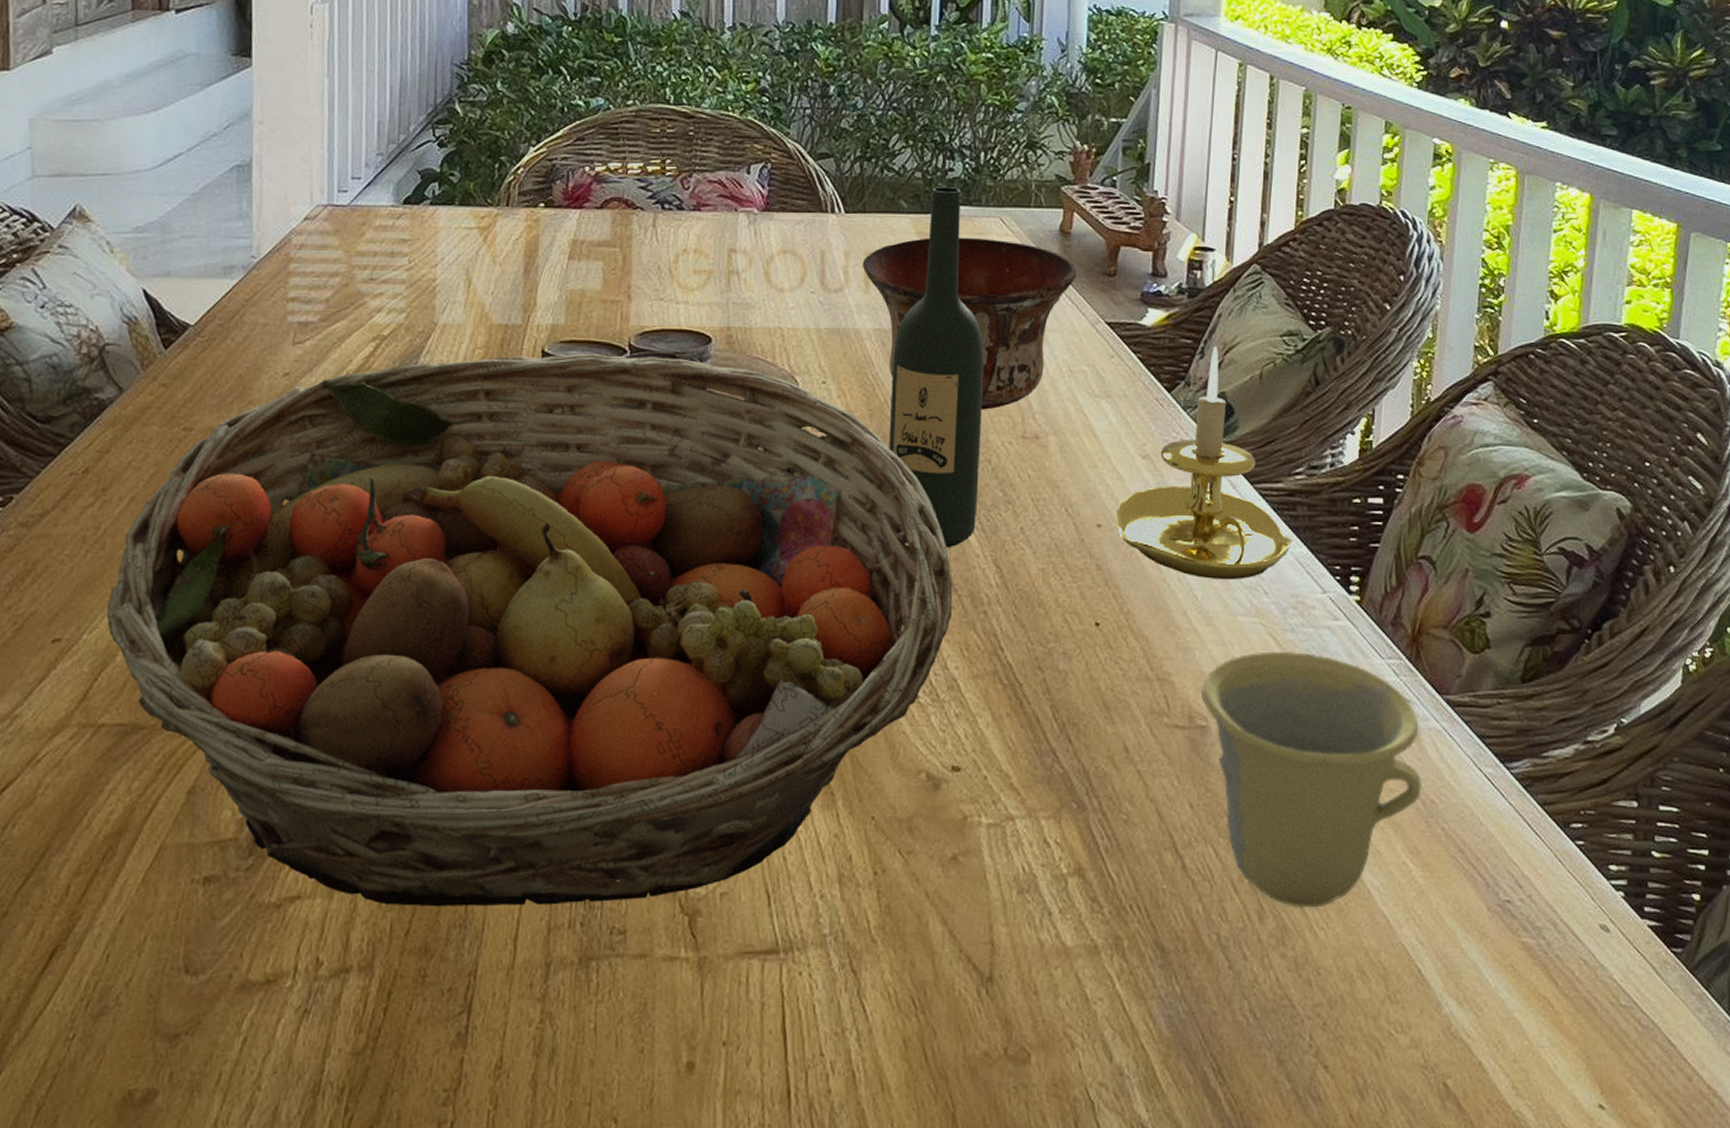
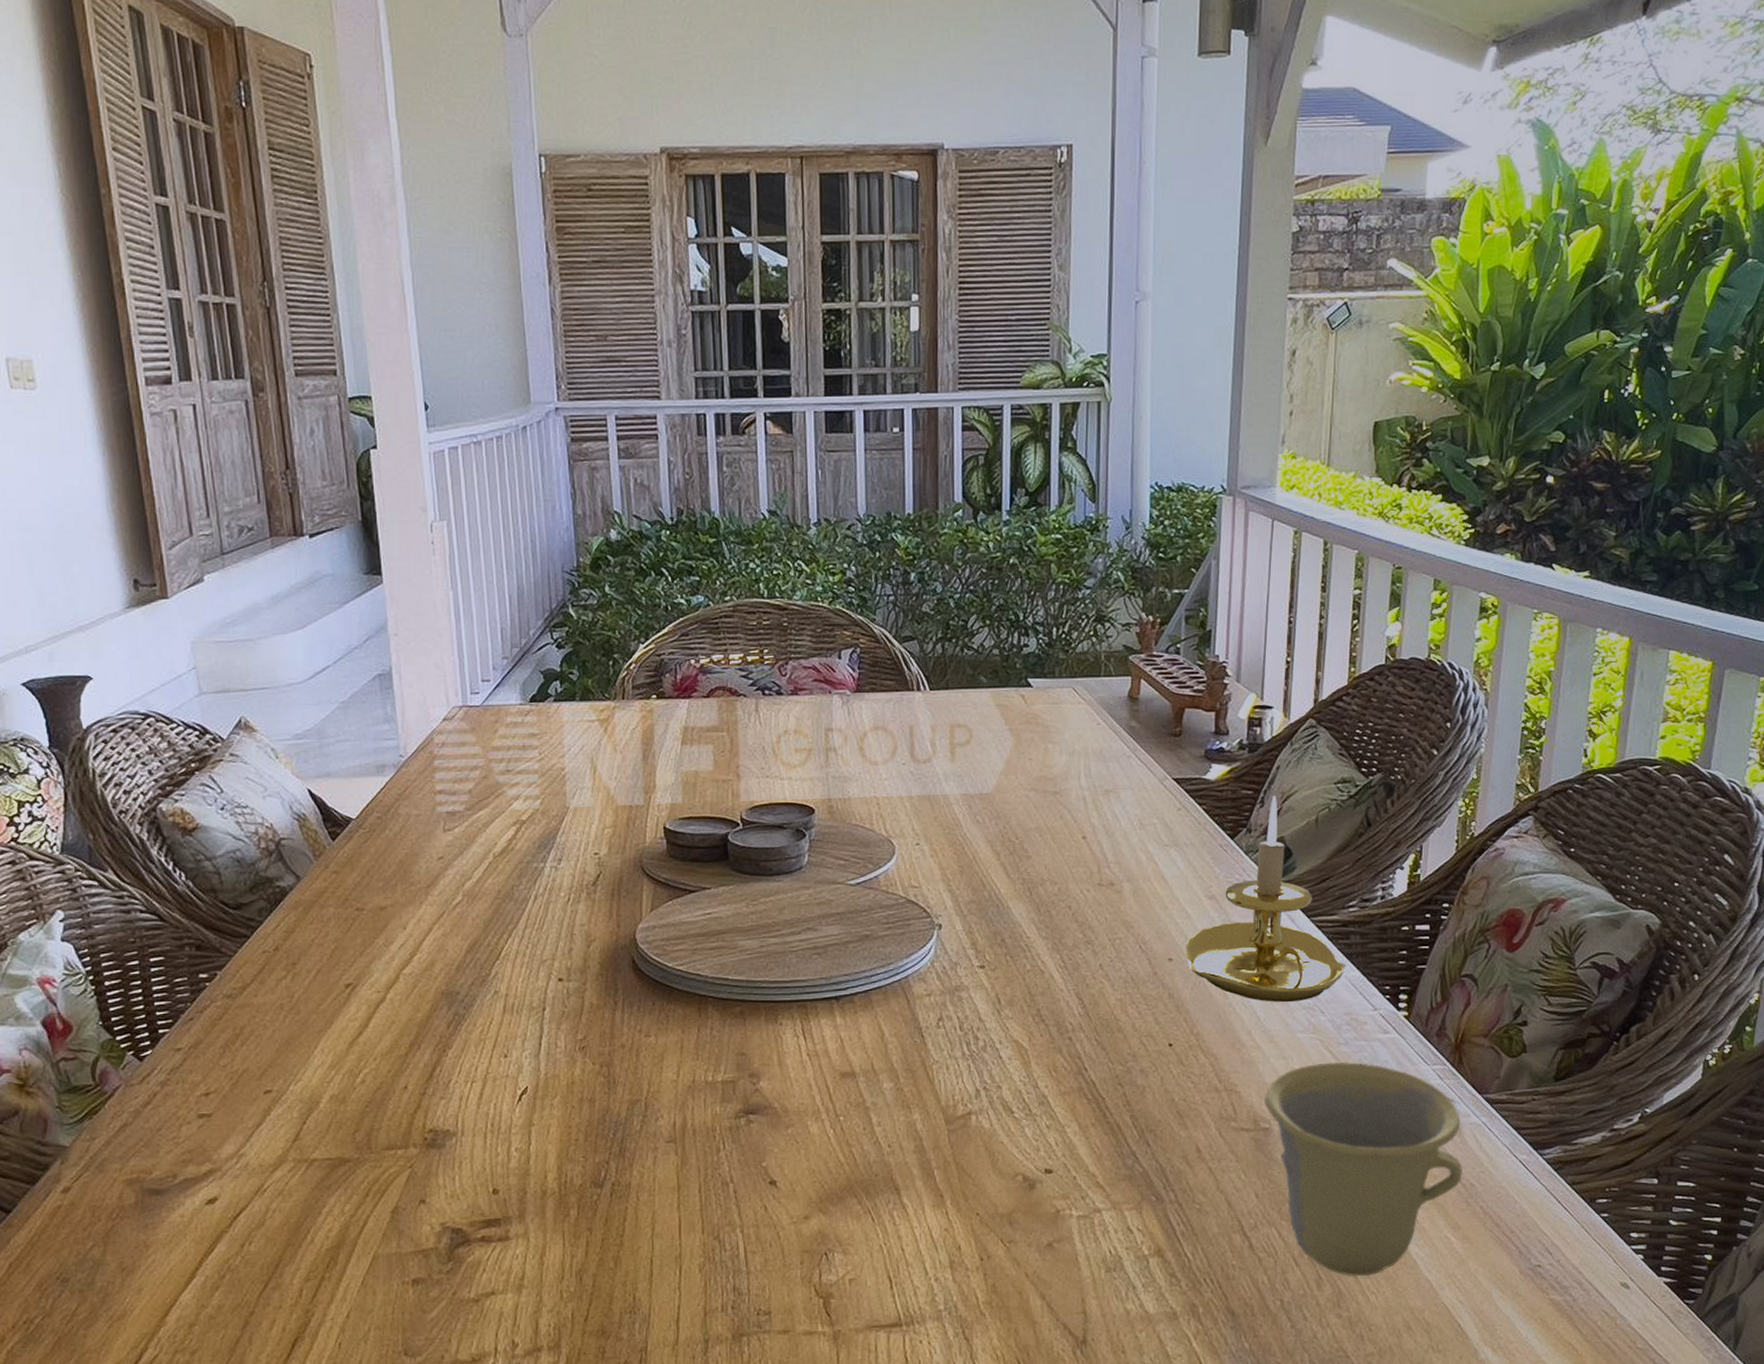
fruit basket: present [107,353,953,907] -> none [308,827,1041,1298]
bowl: present [862,237,1077,410] -> none [947,707,1145,862]
wine bottle: present [889,187,984,548] -> none [978,662,1063,985]

